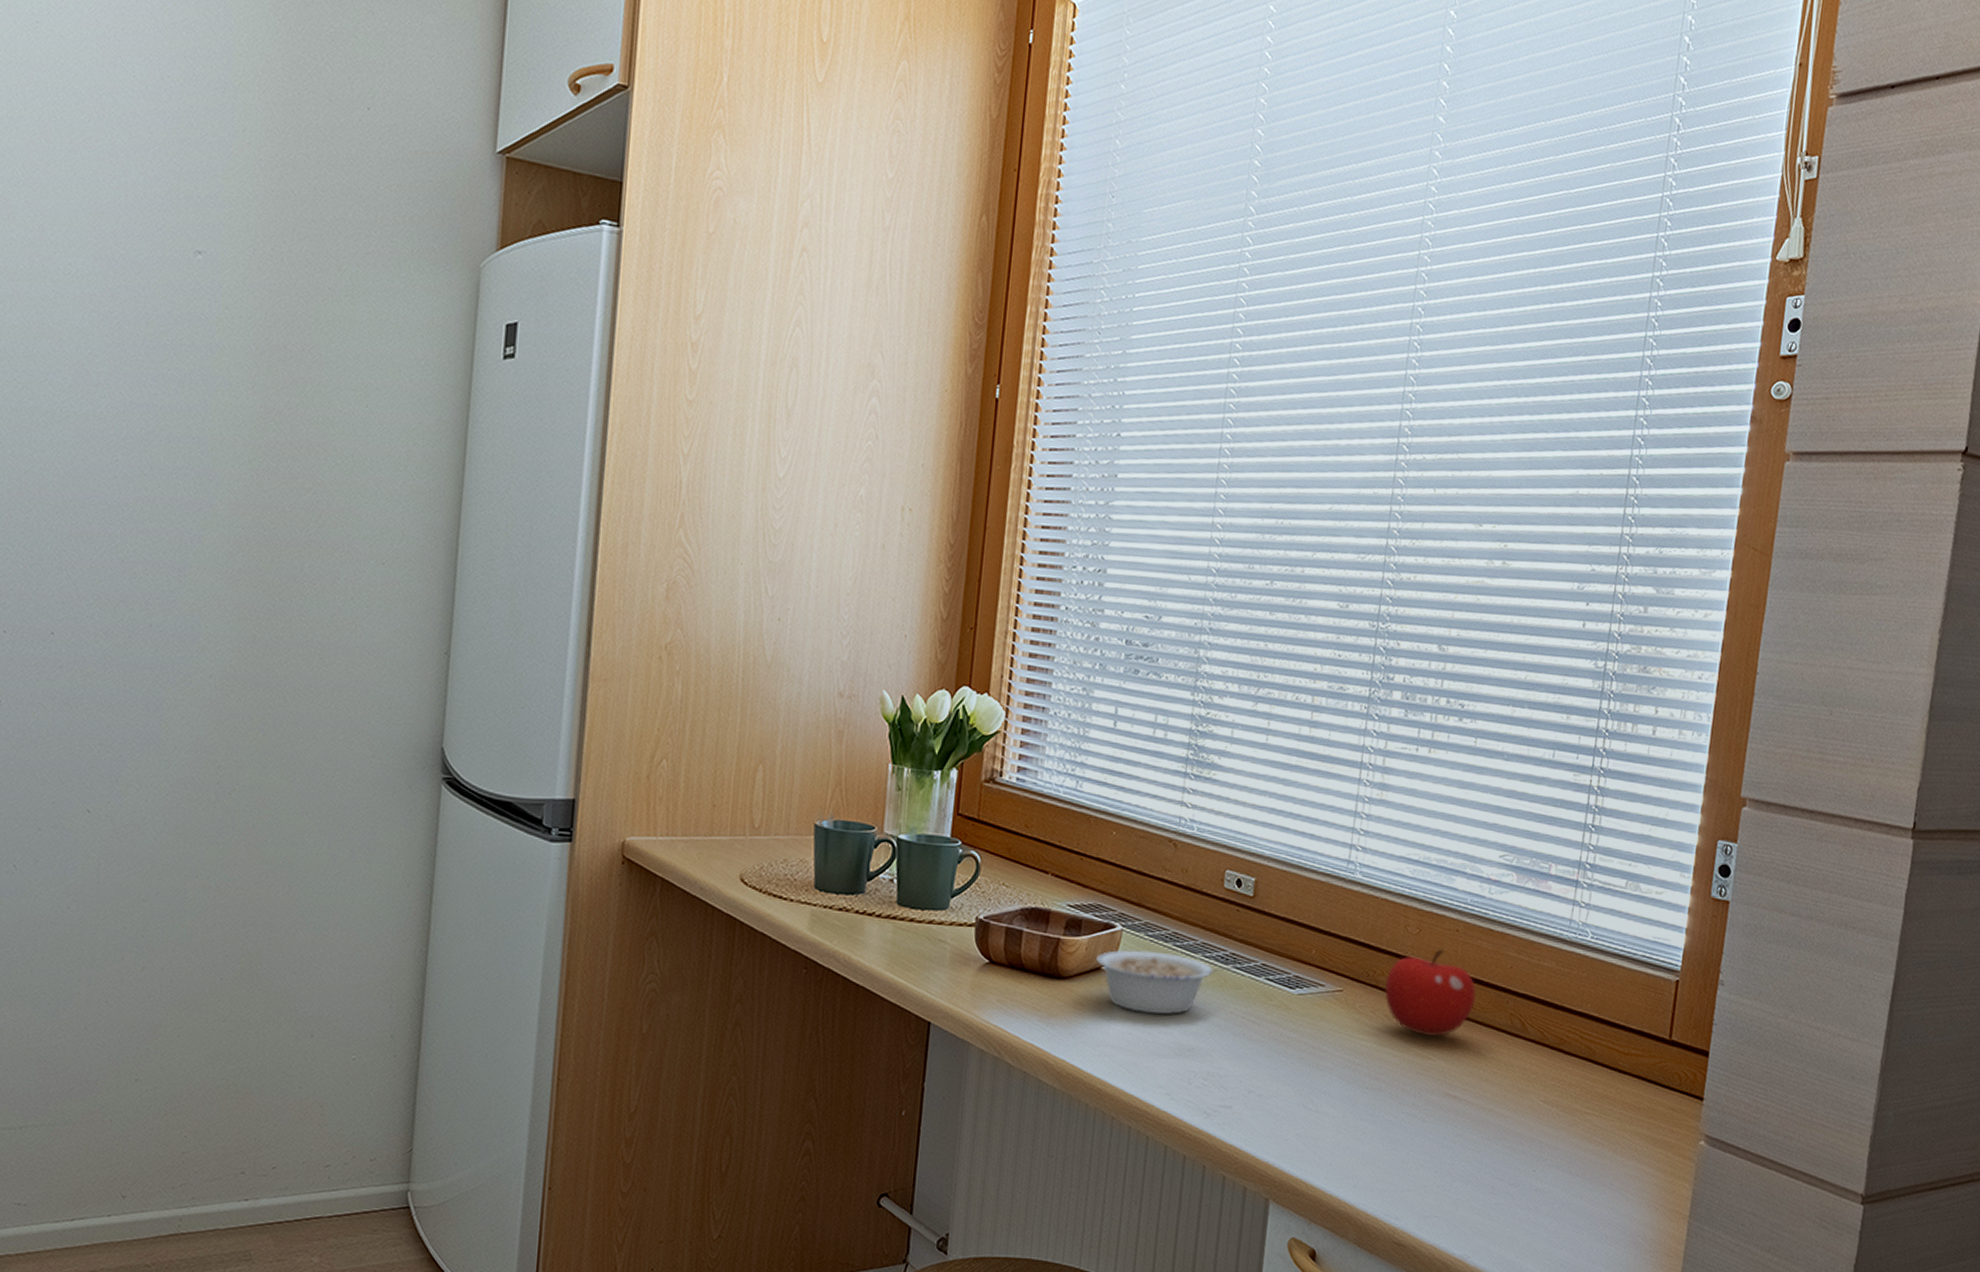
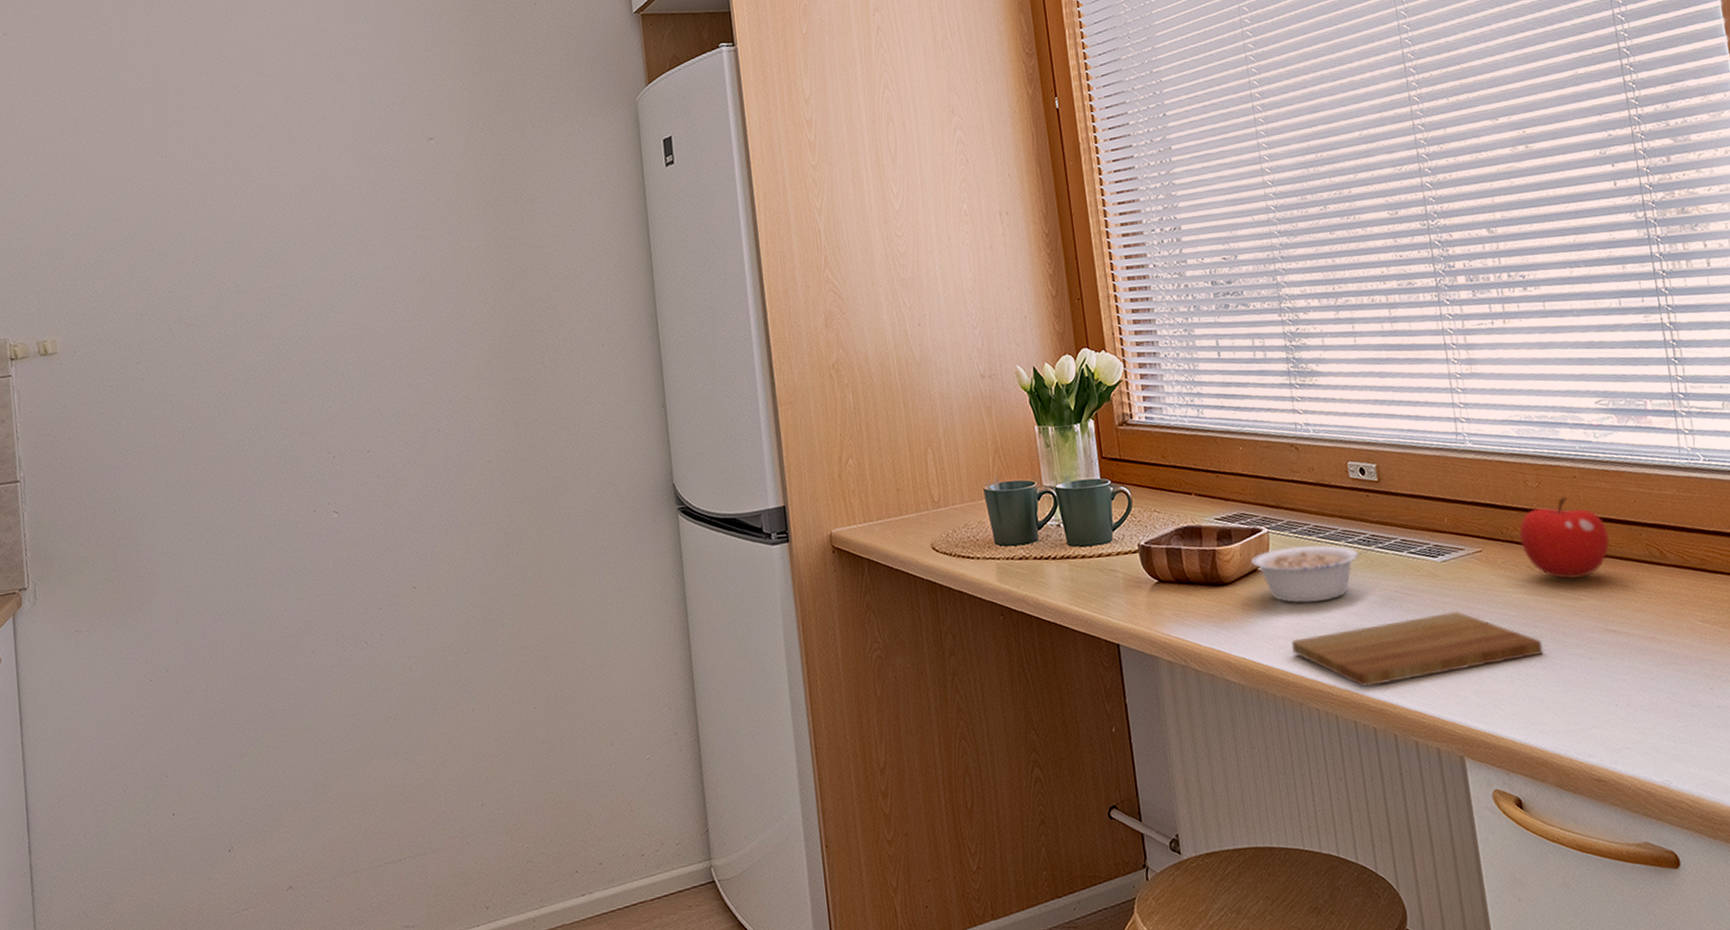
cutting board: none [1117,1048,1379,1112] -> present [1291,611,1544,687]

